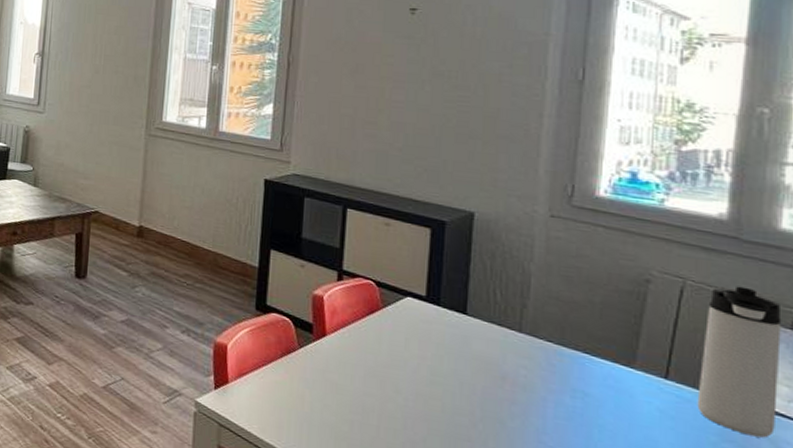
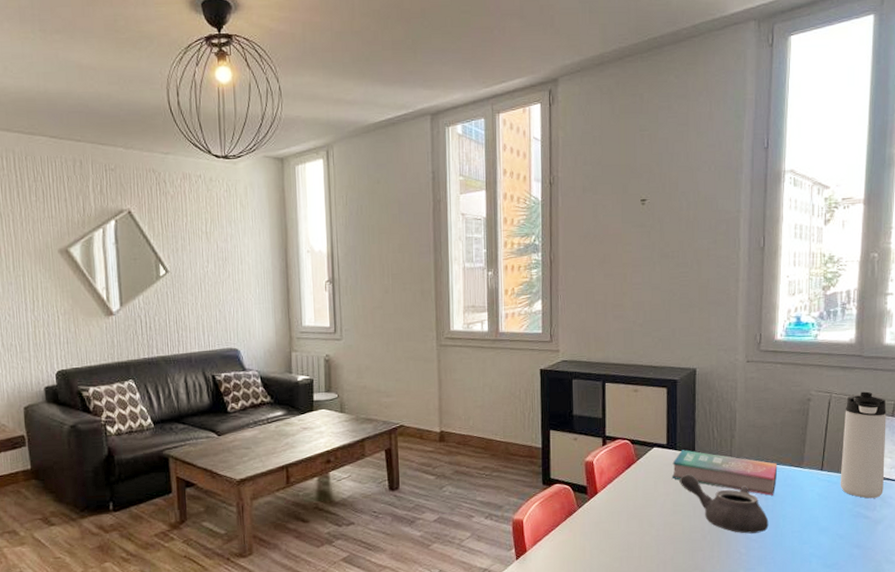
book: none [432,307,593,395] -> present [672,450,778,496]
teapot: none [441,338,576,440] -> present [679,474,769,534]

